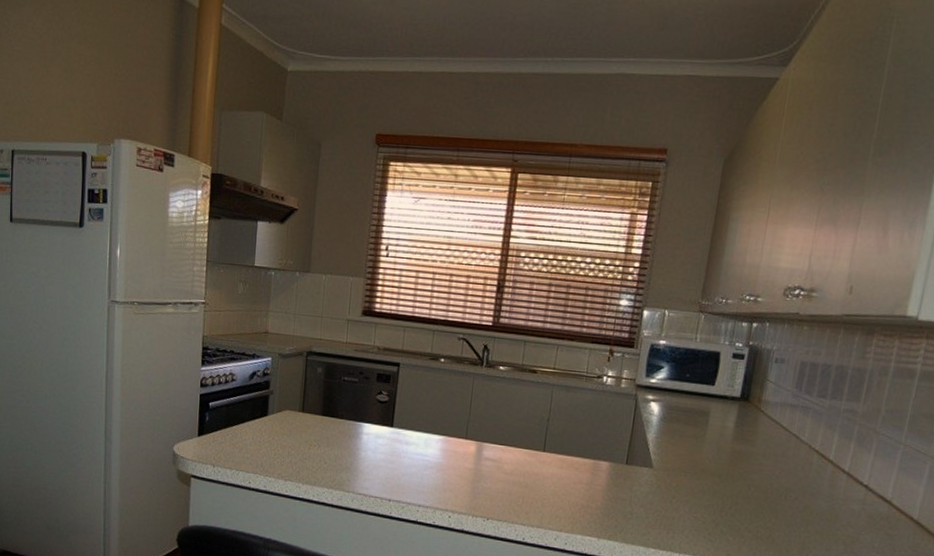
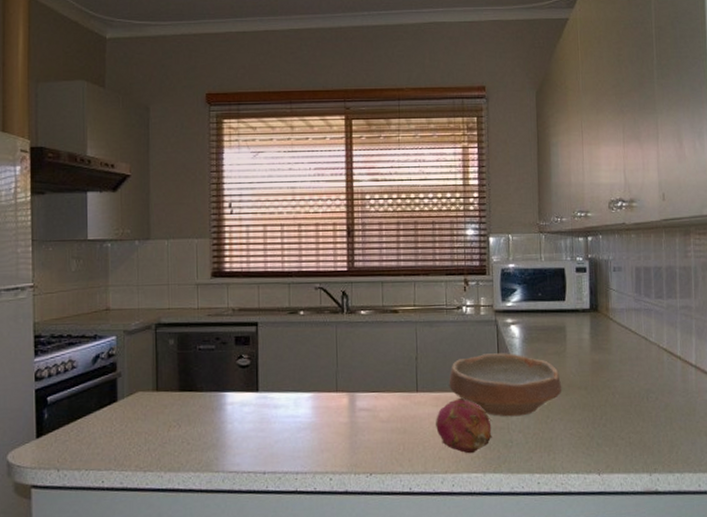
fruit: none [556,463,615,518] -> present [435,397,492,454]
bowl: none [576,425,695,492] -> present [449,353,562,417]

